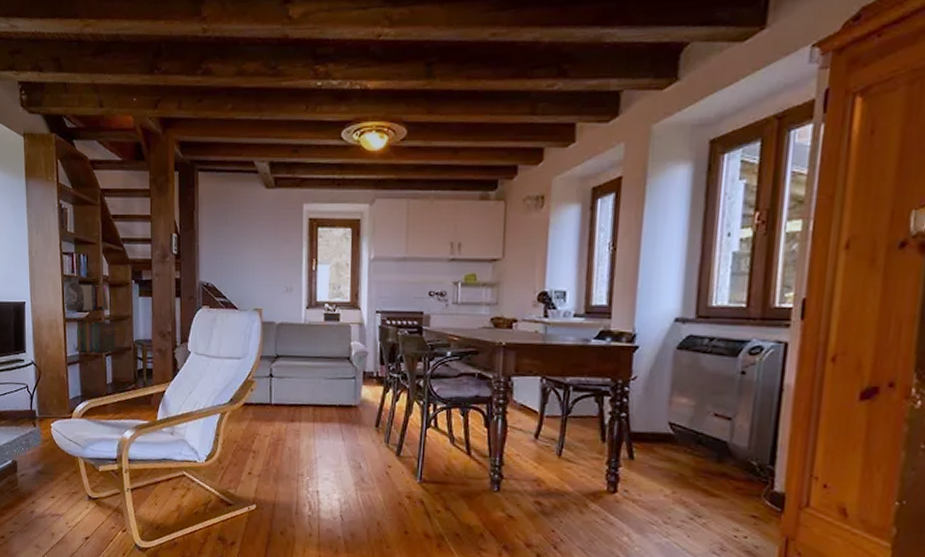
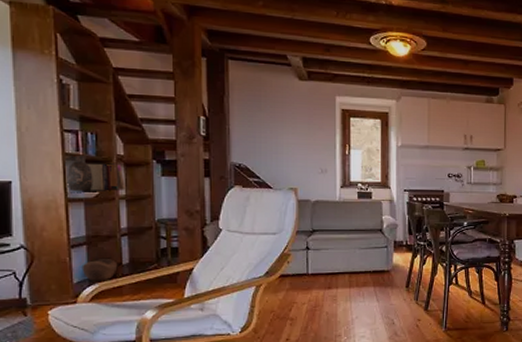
books: present [74,319,117,353] -> none [79,199,135,234]
decorative bowl: none [75,376,103,399] -> present [81,258,118,281]

